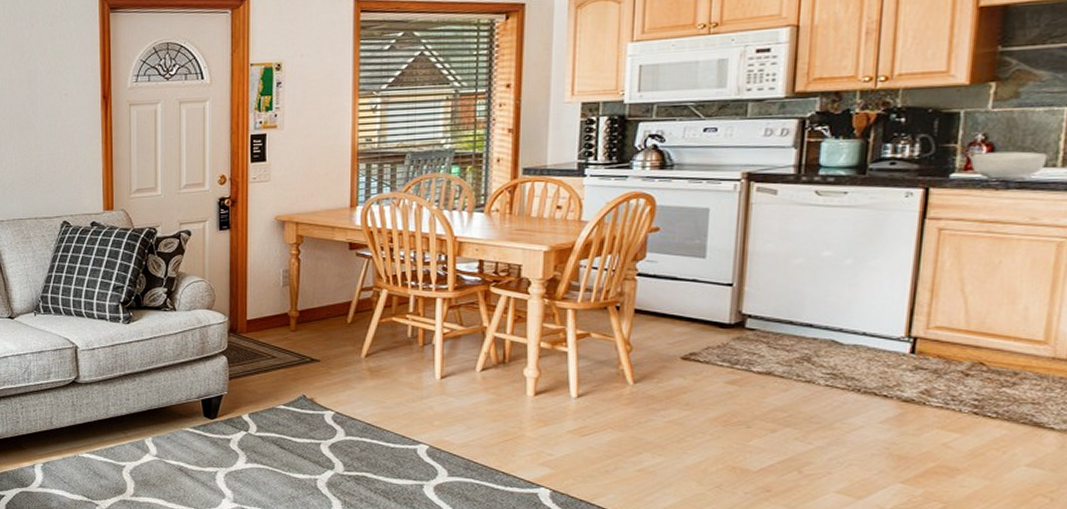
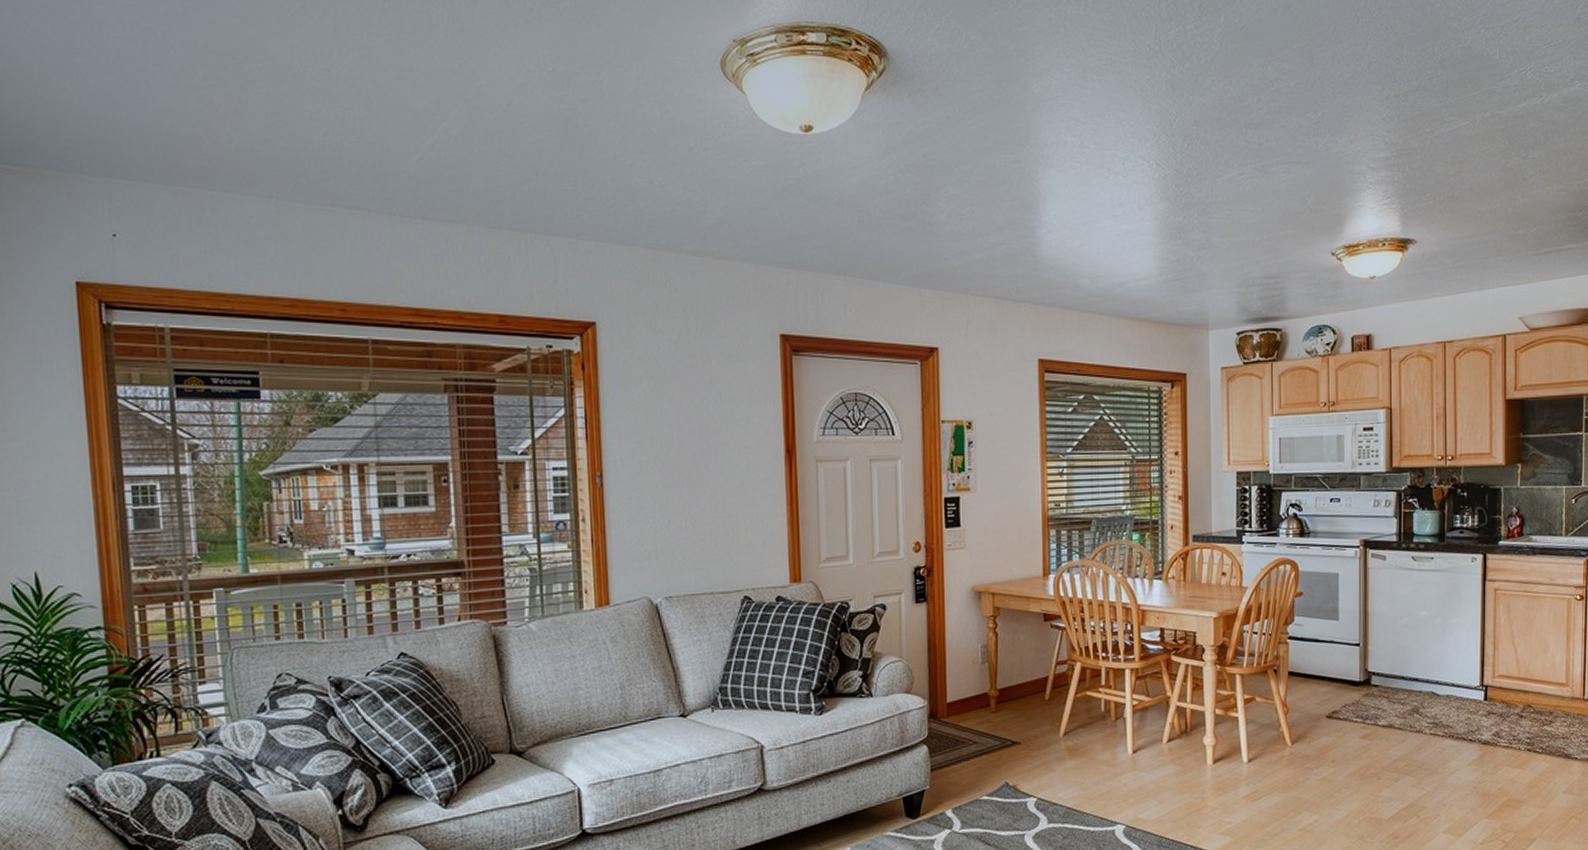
bowl: present [969,151,1048,181] -> none [1509,522,1557,547]

